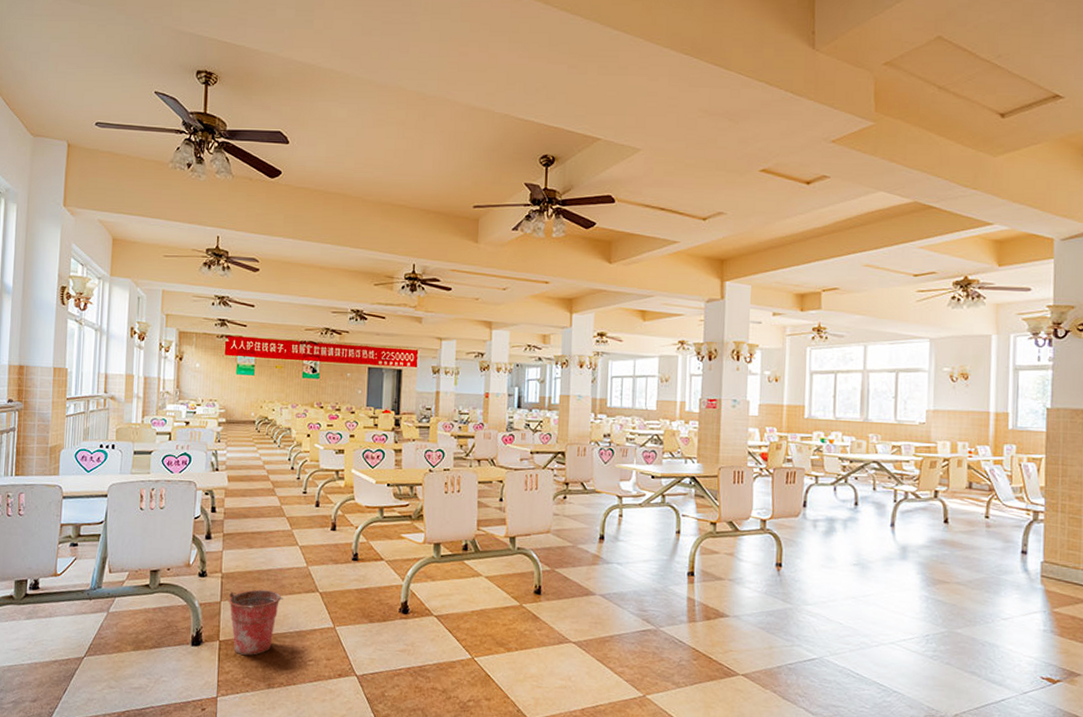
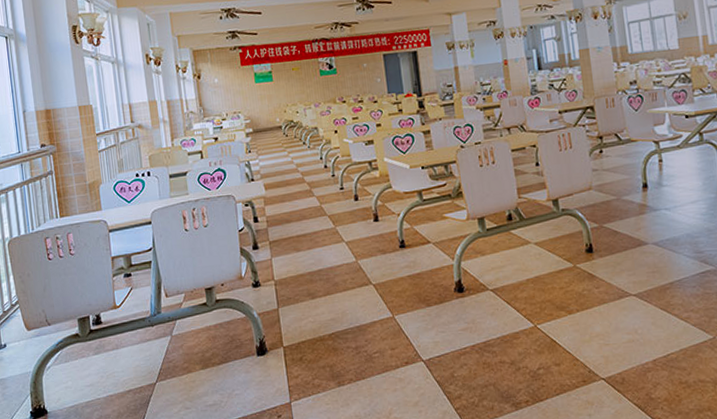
bucket: present [228,589,283,656] -> none [285,290,339,357]

